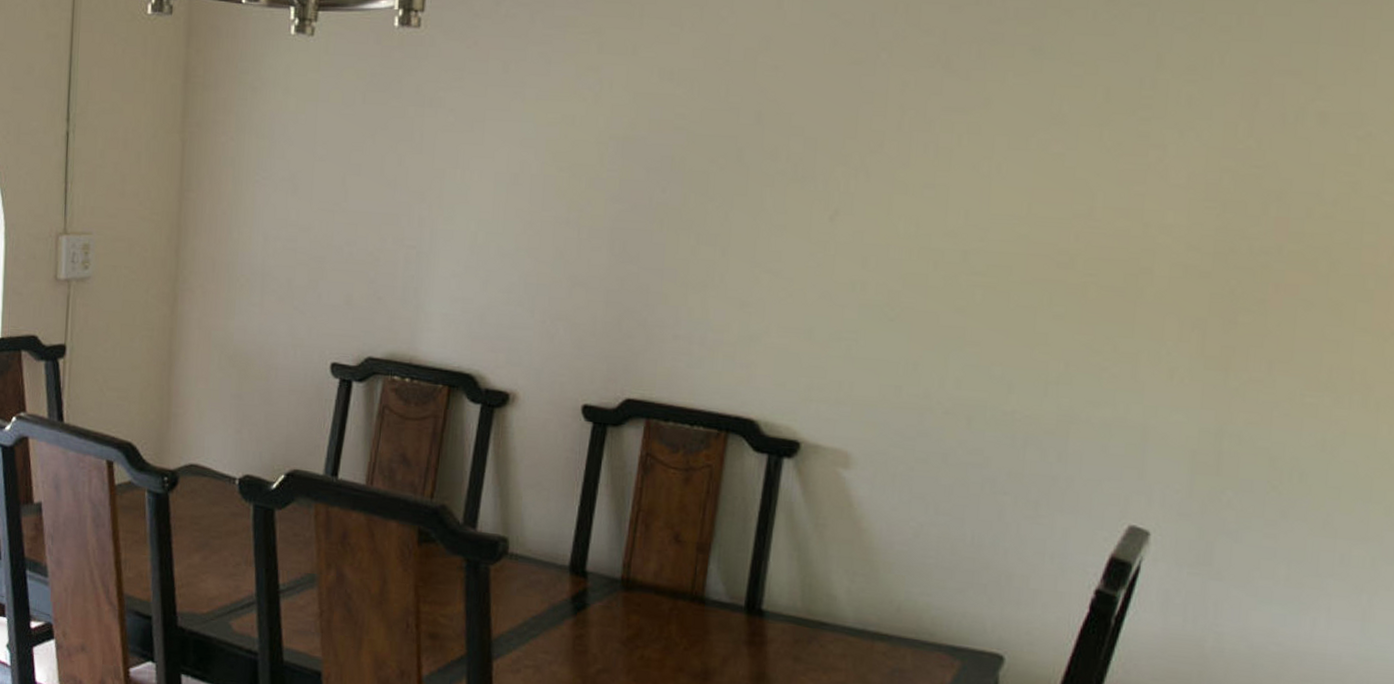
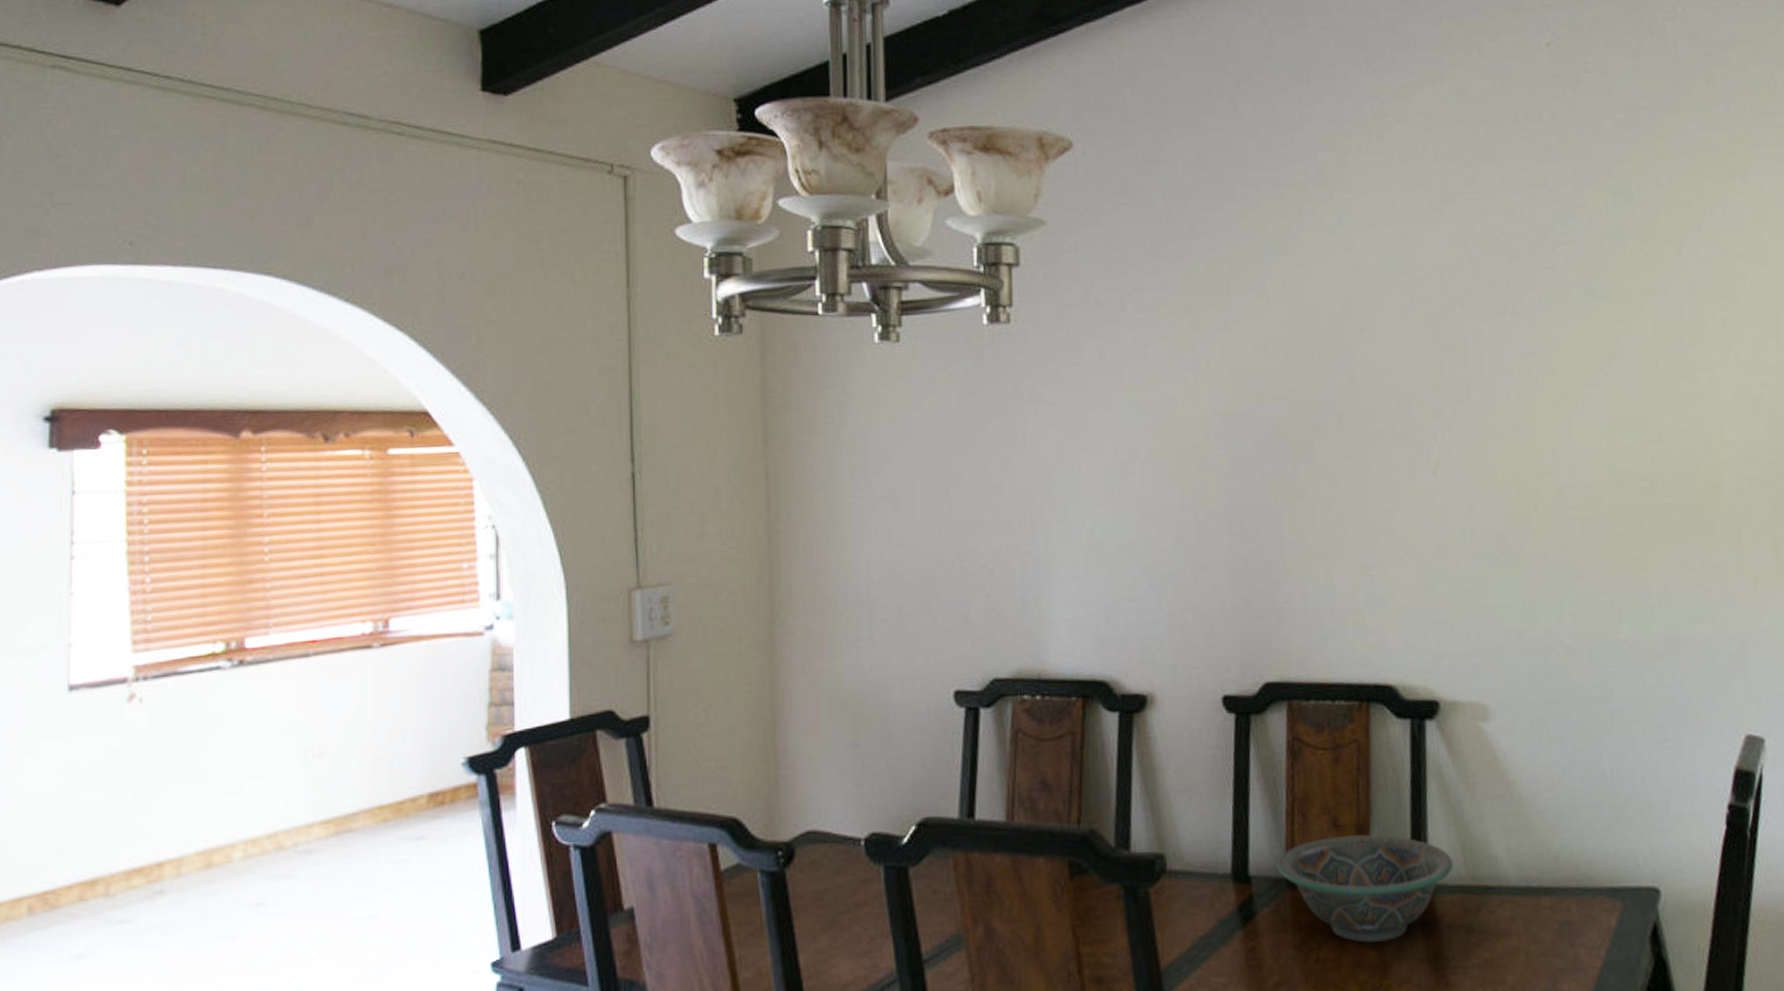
decorative bowl: none [614,549,792,653] -> present [1277,834,1454,943]

